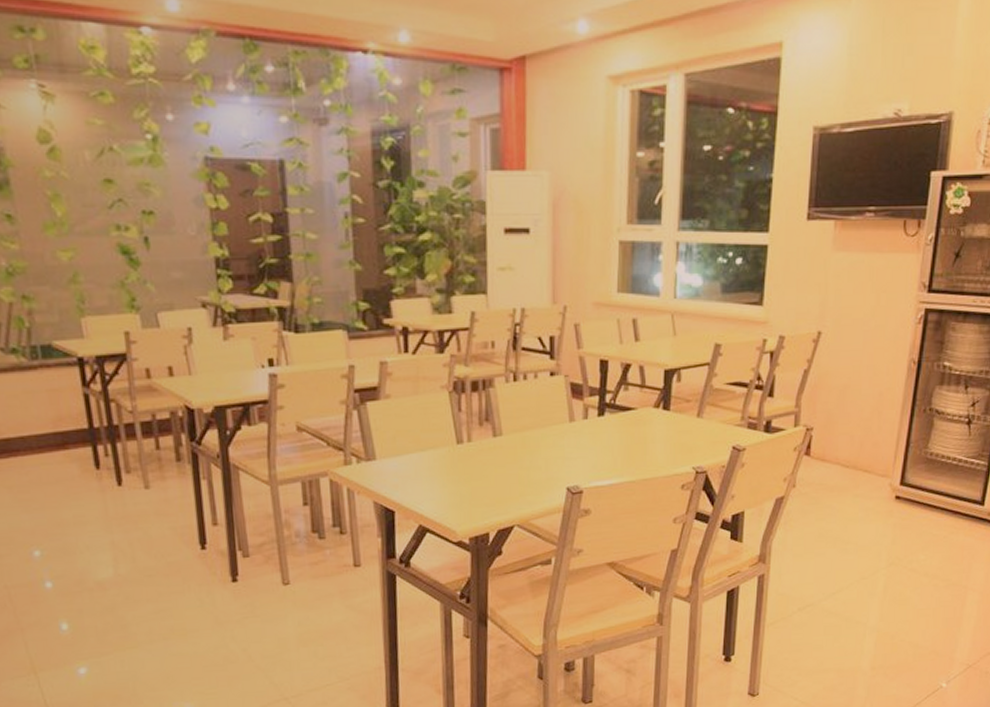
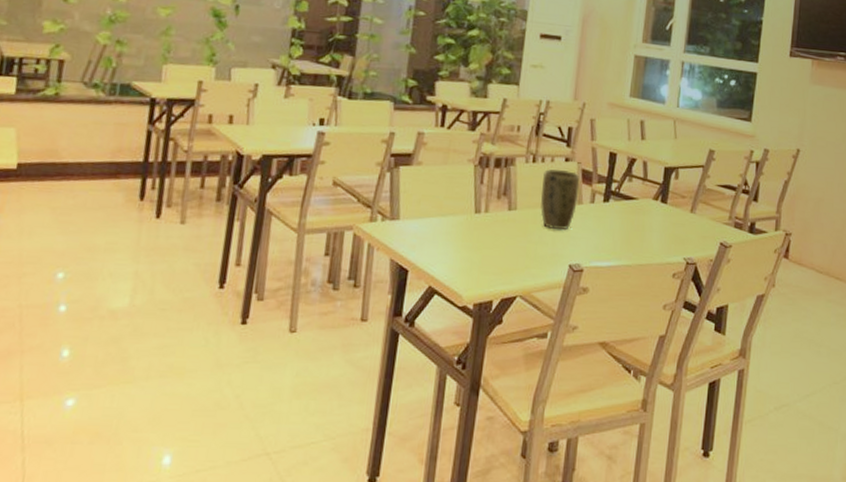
plant pot: none [527,386,570,452] -> present [540,169,580,231]

